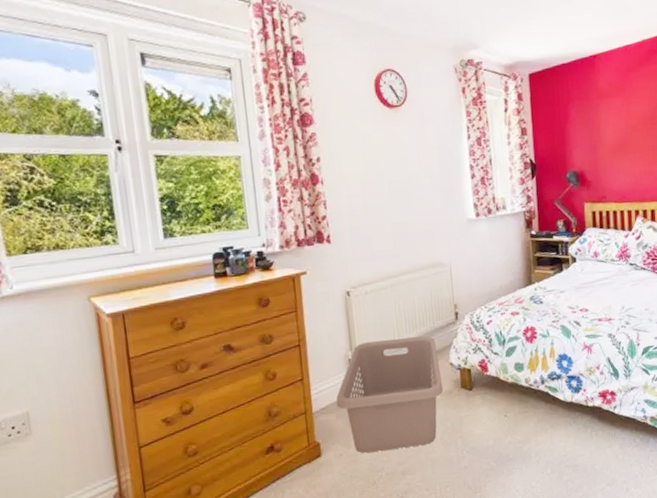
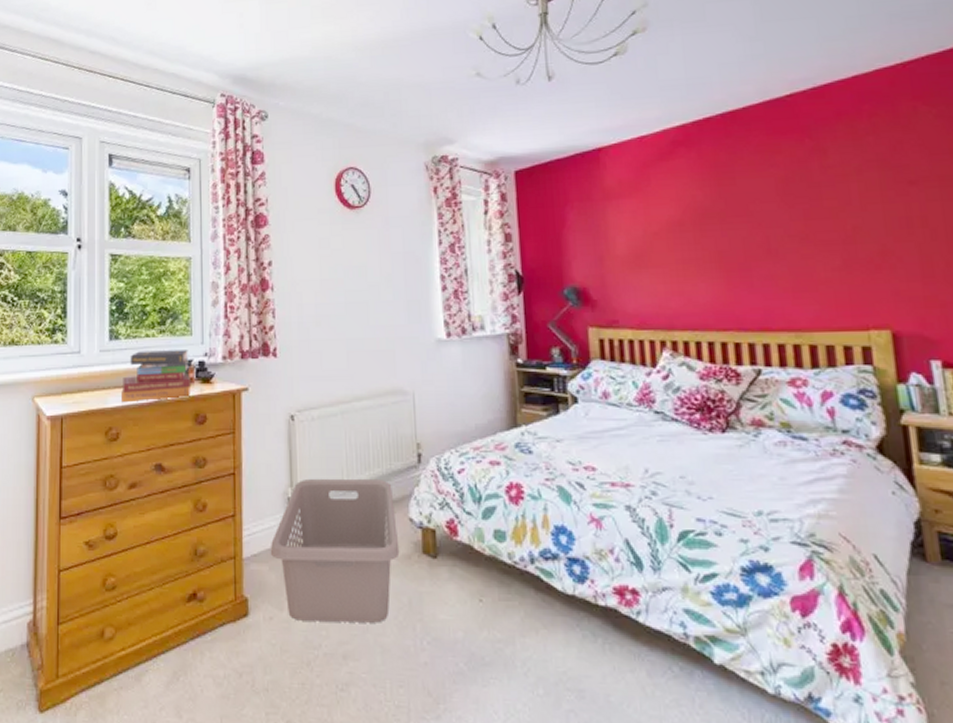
books: none [182,242,252,295] -> present [121,350,190,403]

